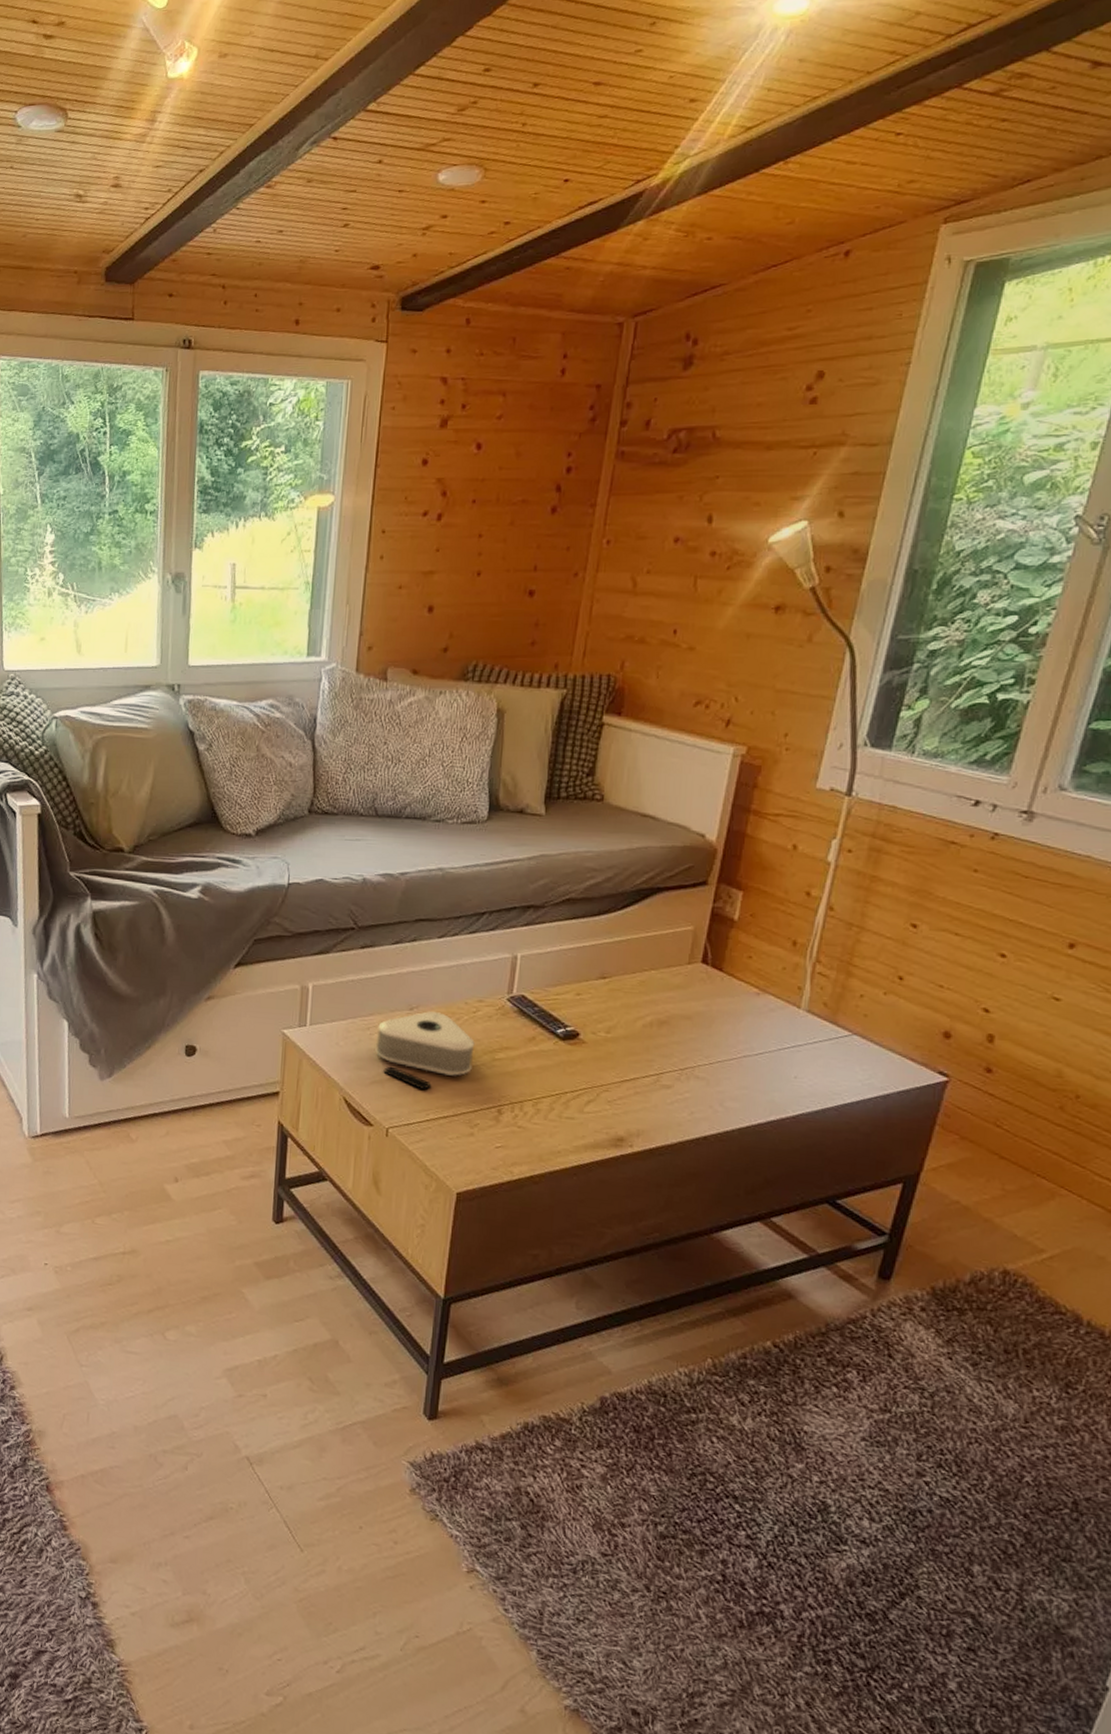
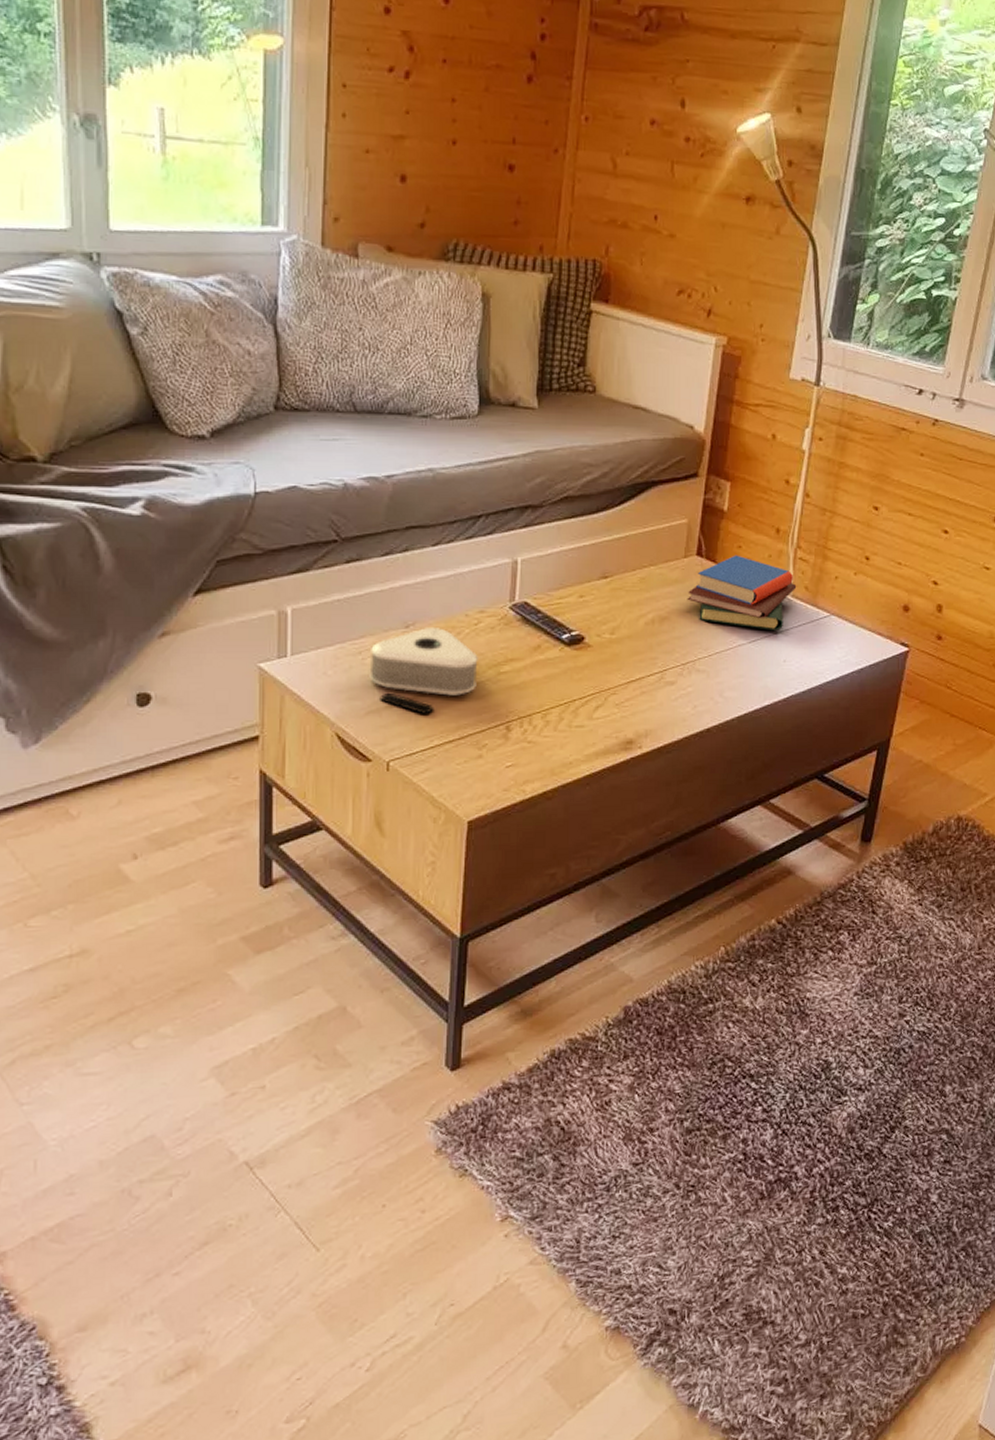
book: none [689,965,814,1045] -> present [687,555,797,631]

